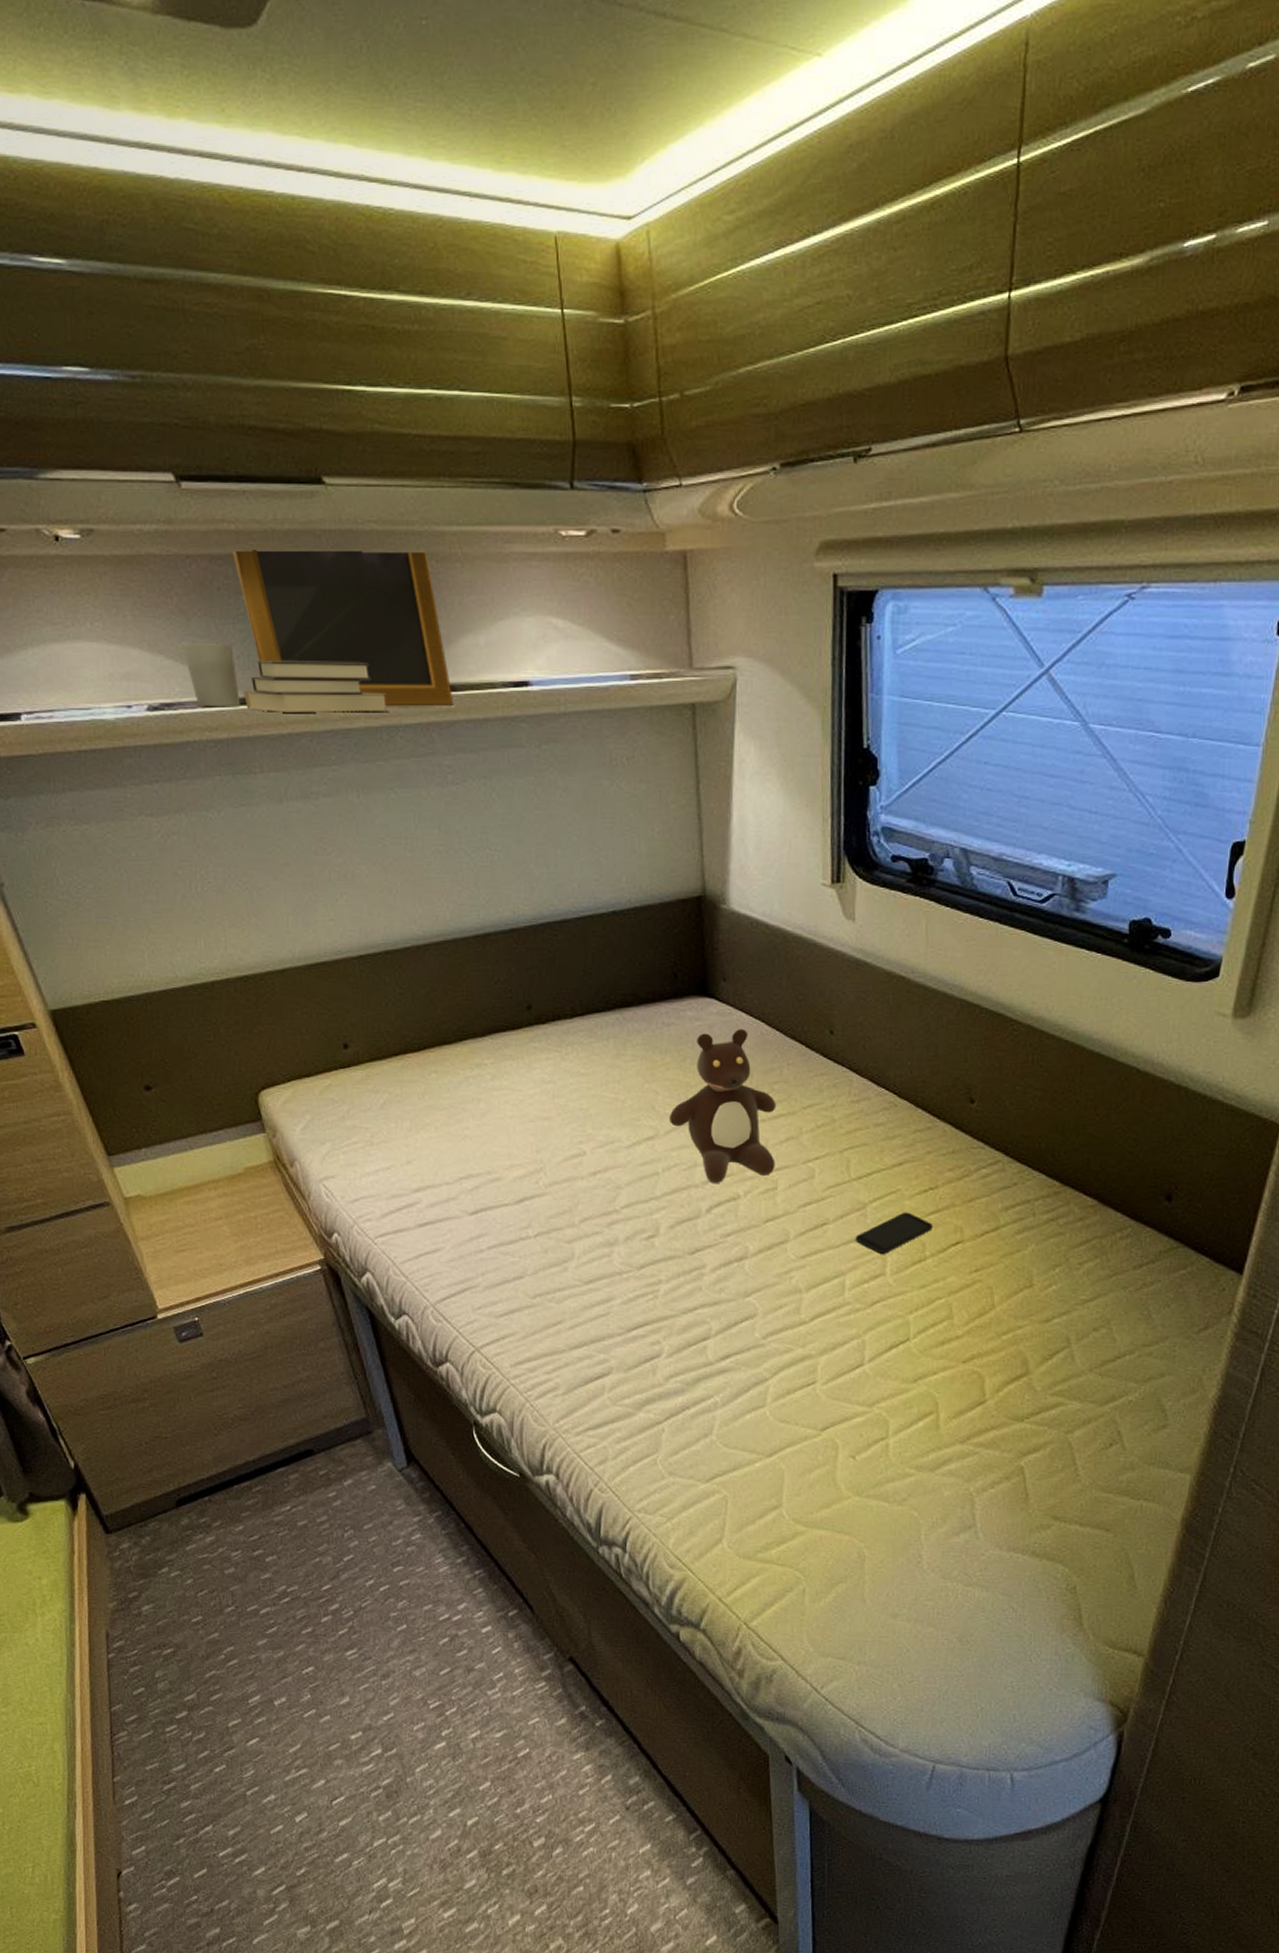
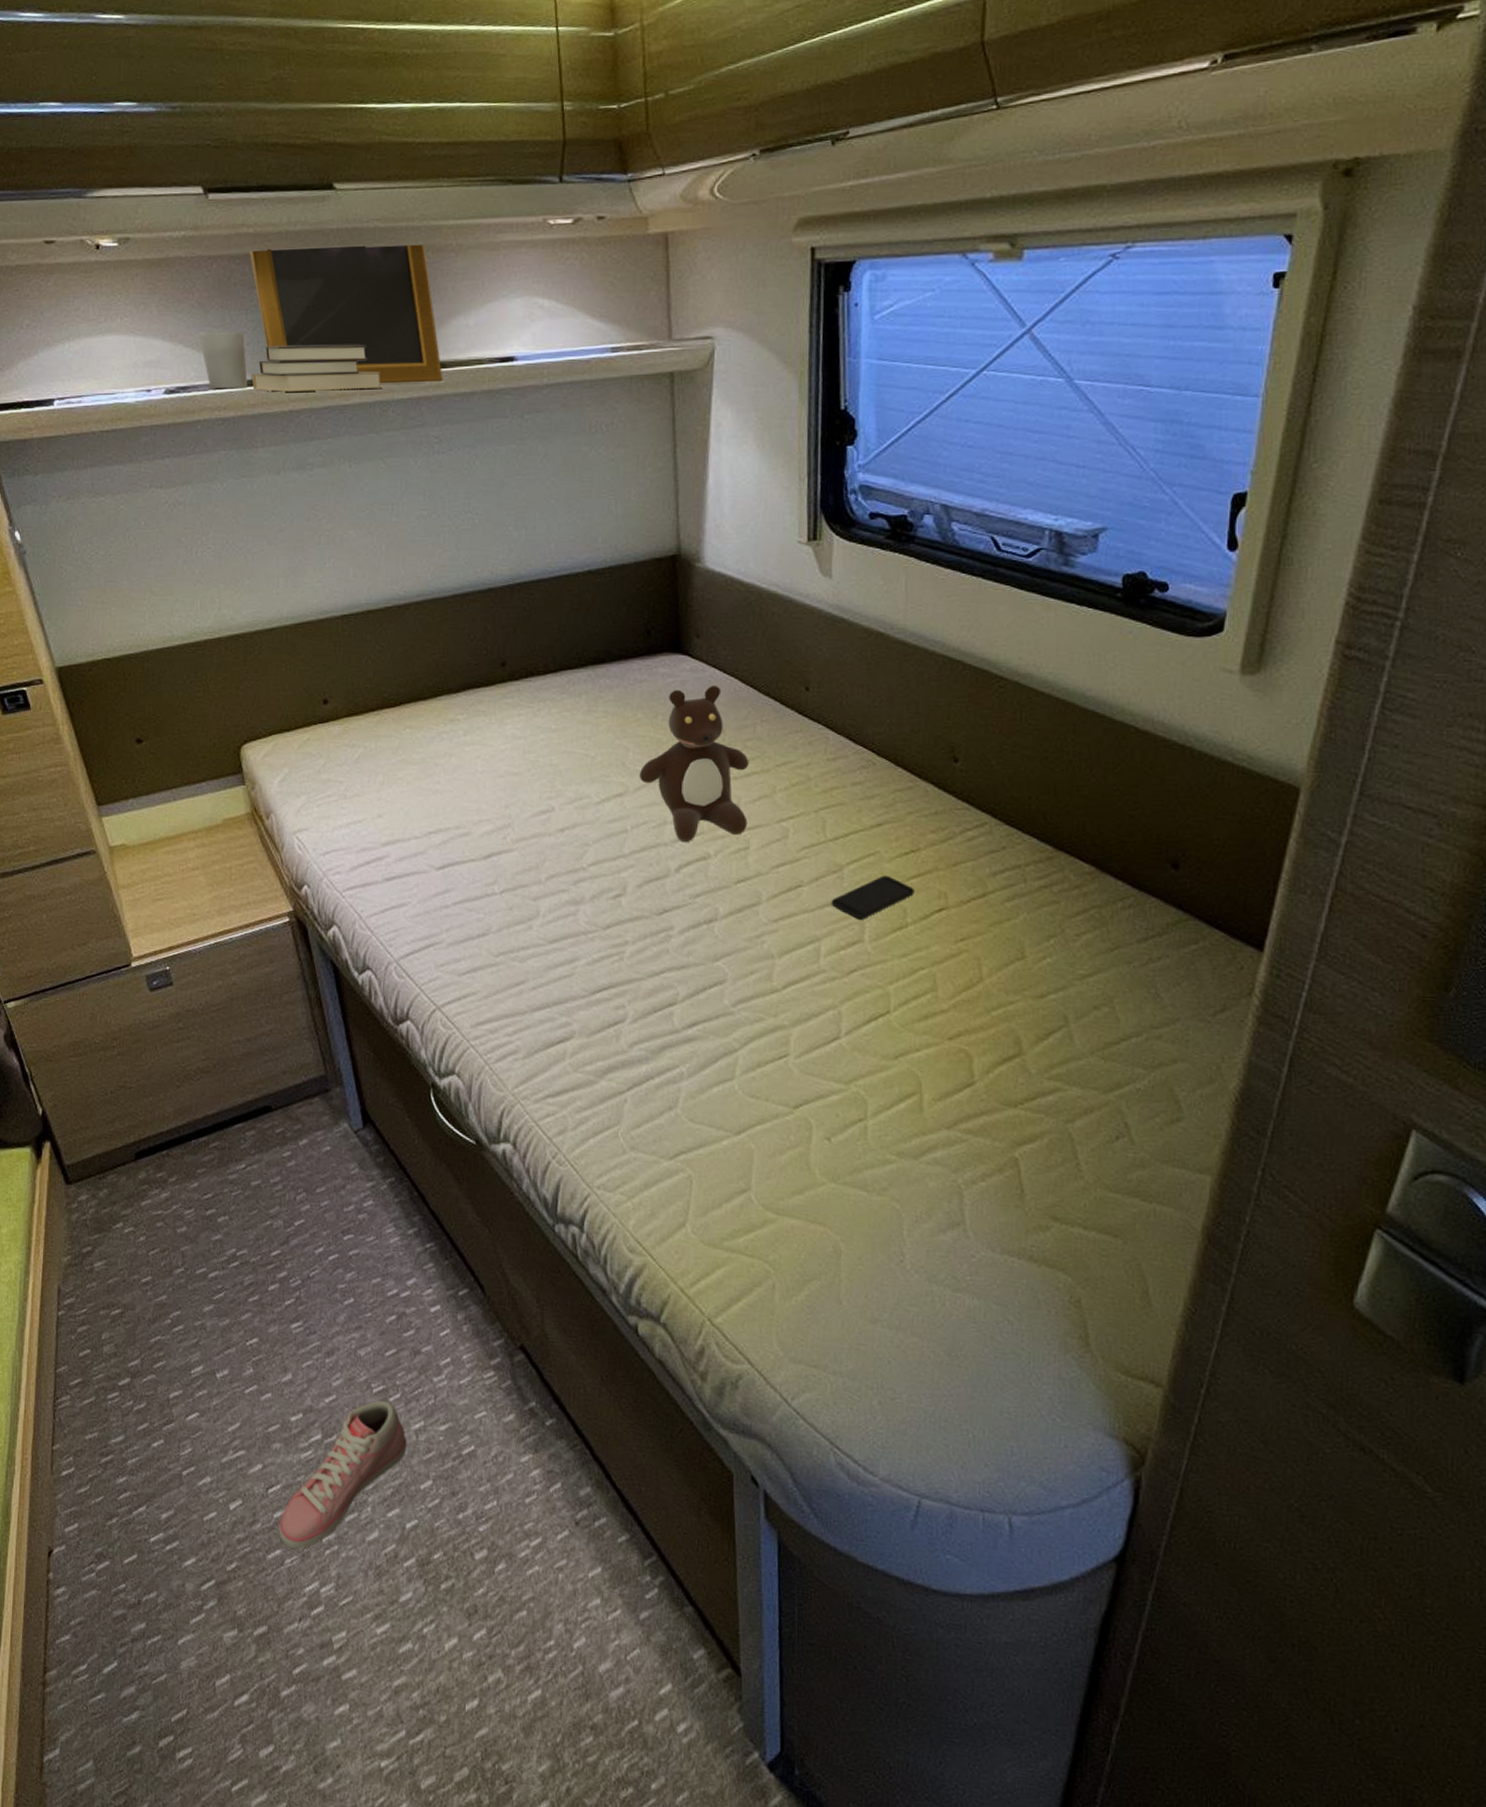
sneaker: none [345,1715,465,1852] -> present [279,1400,407,1550]

